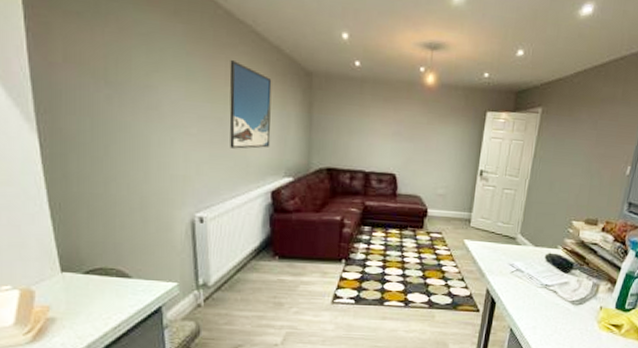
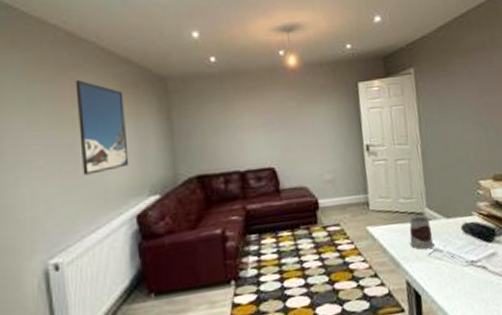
mug: none [497,238,520,268] -> present [409,215,435,250]

